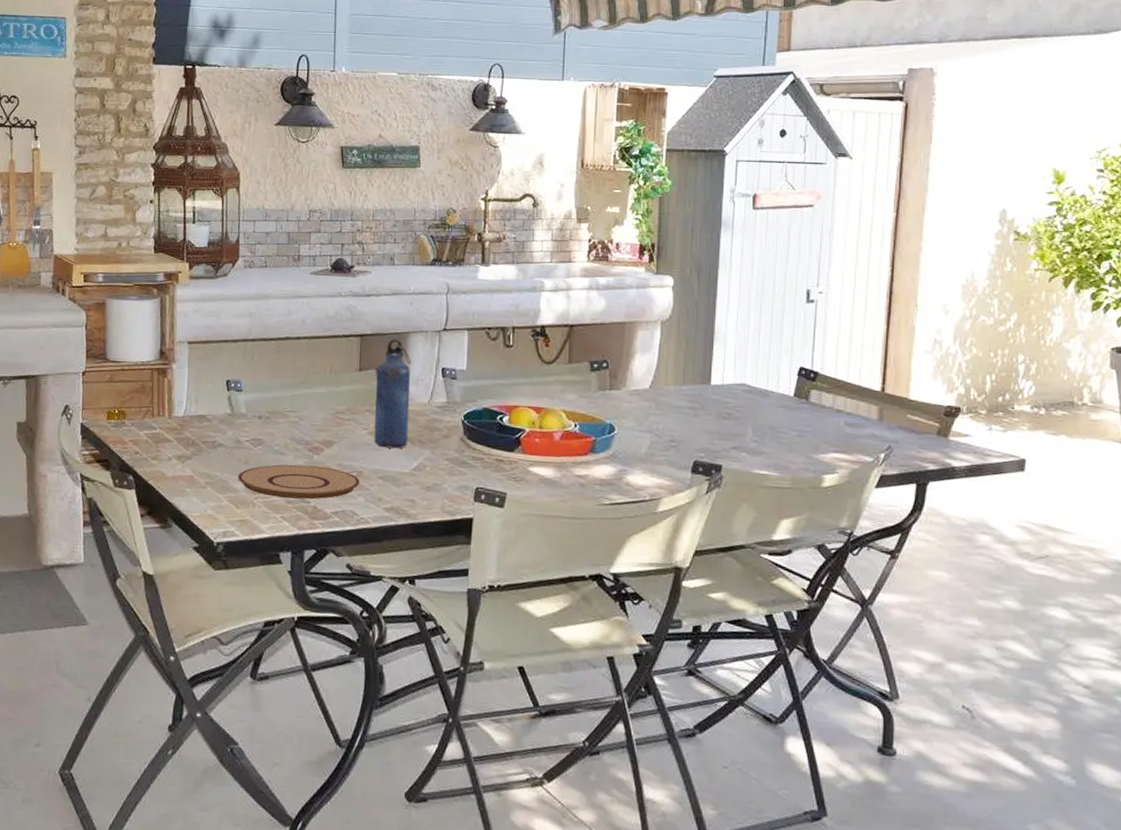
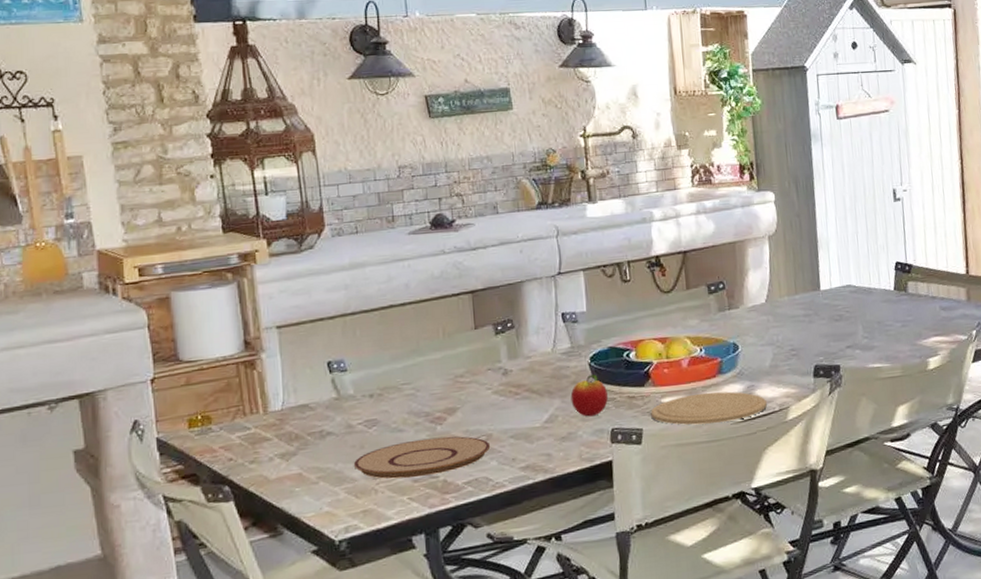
water bottle: present [374,339,412,449] -> none [493,290,536,406]
apple: none [440,431,476,472] -> present [570,374,608,417]
plate: none [517,468,637,502] -> present [650,391,767,425]

